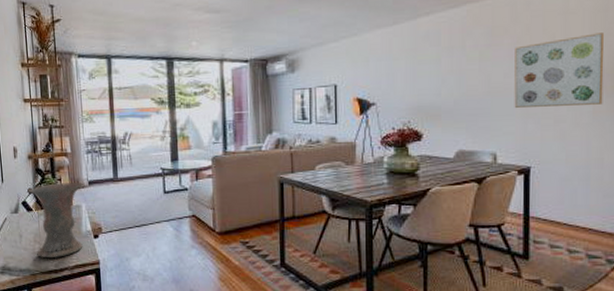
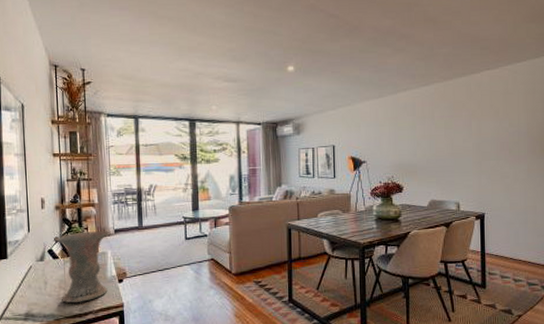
wall art: present [514,33,605,109] -> none [471,109,534,167]

